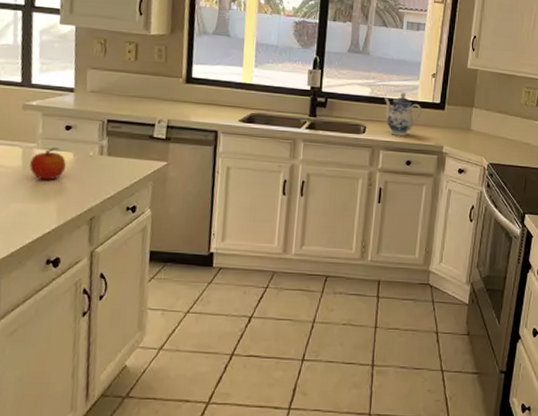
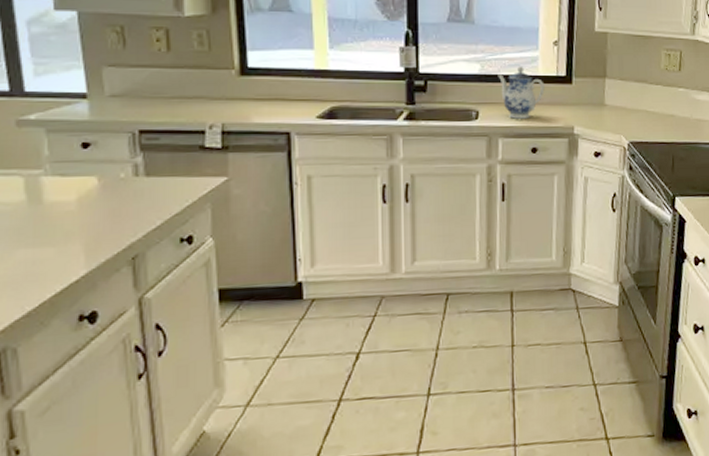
fruit: present [30,147,66,180] -> none [38,172,88,216]

